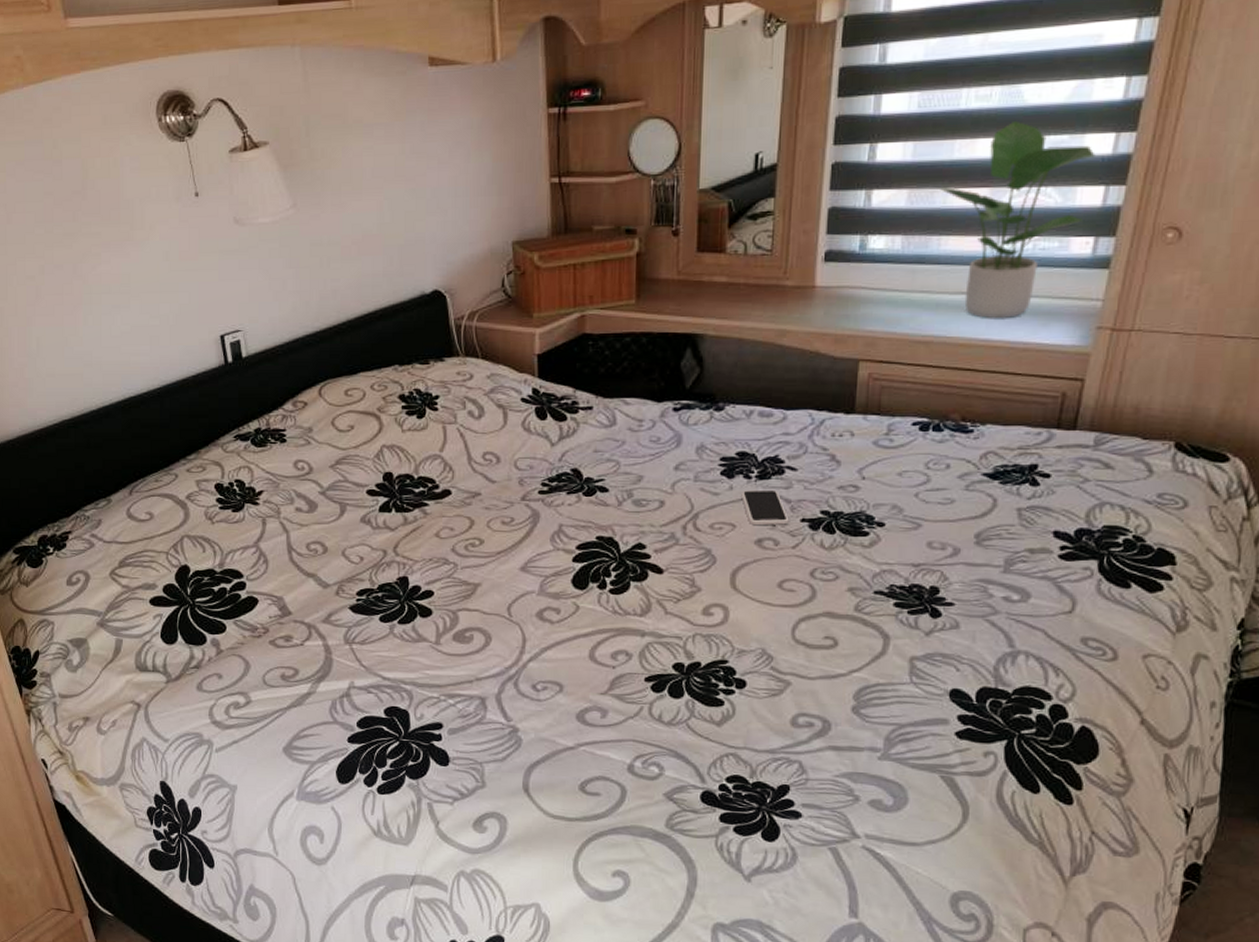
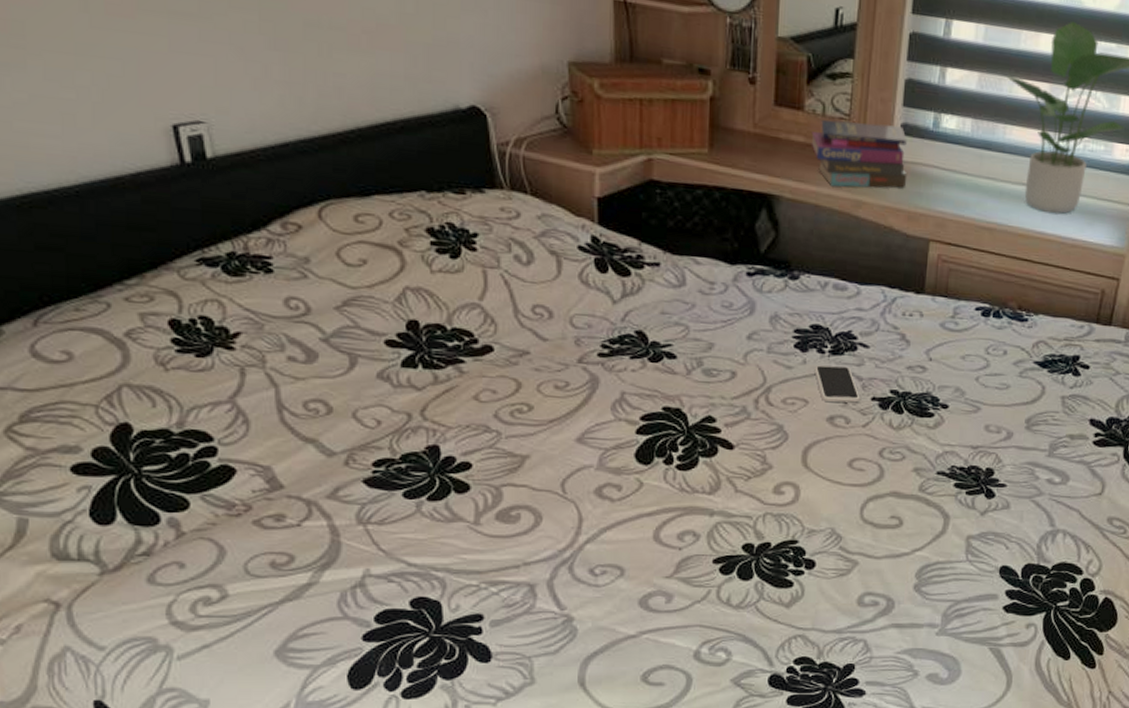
books: none [733,254,833,320] -> present [811,119,908,188]

